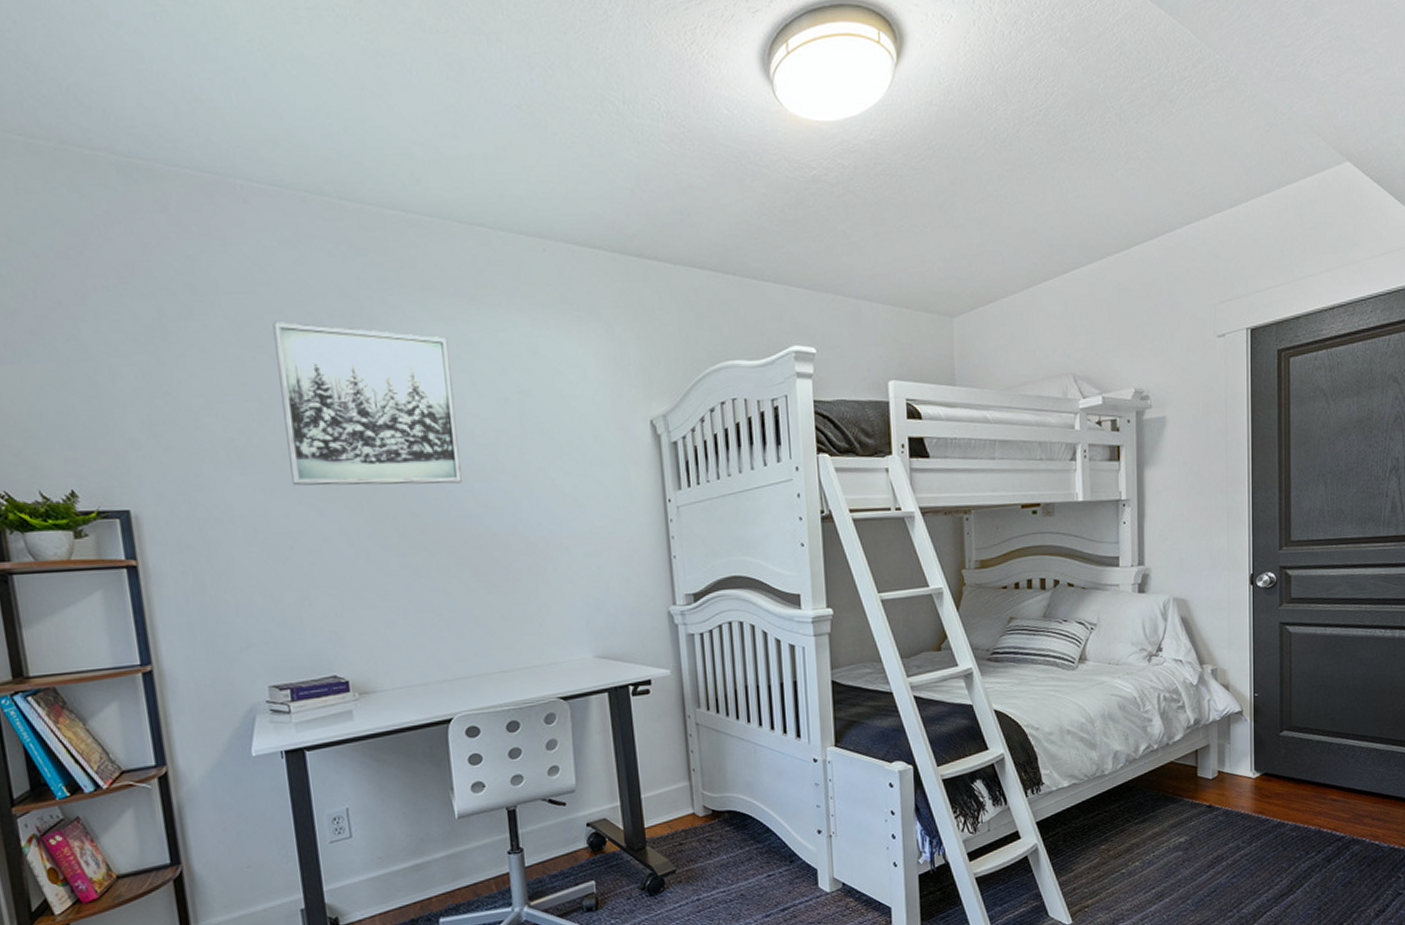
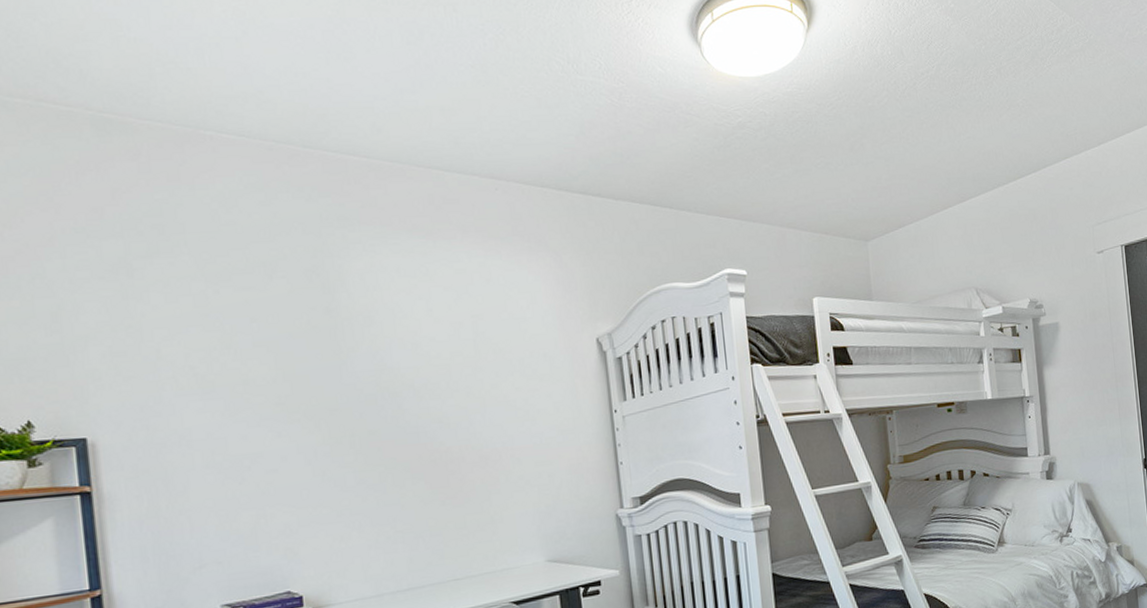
wall art: present [272,322,462,486] -> none [237,257,418,409]

